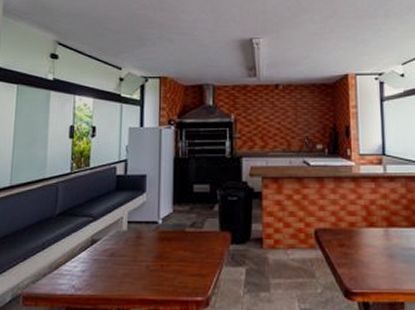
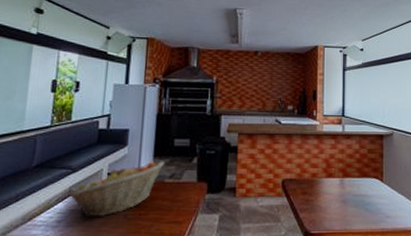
fruit basket: none [90,208,185,266] -> present [67,161,166,216]

